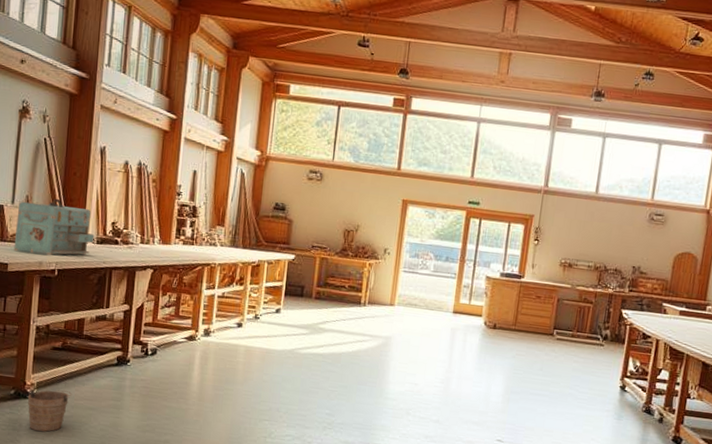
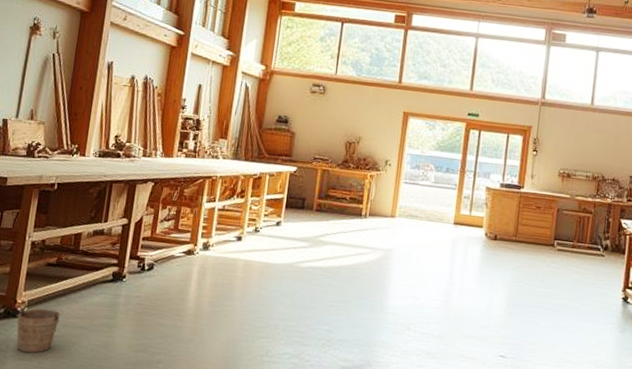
toolbox: present [14,198,95,256] -> none [14,112,97,170]

